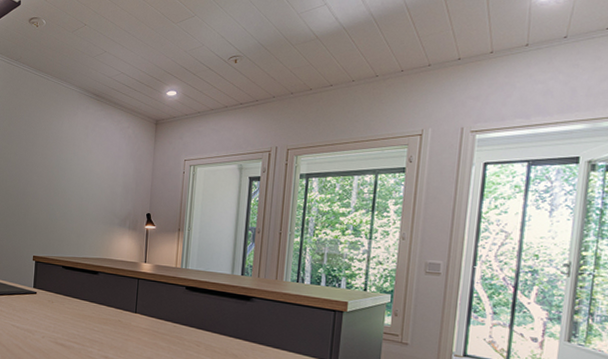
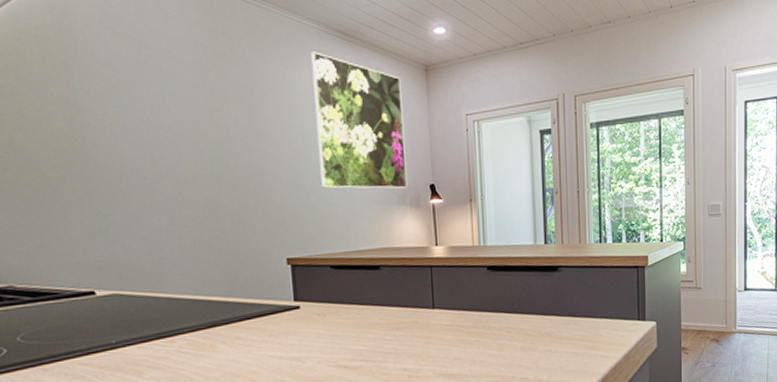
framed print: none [64,108,135,214] -> present [311,51,408,189]

